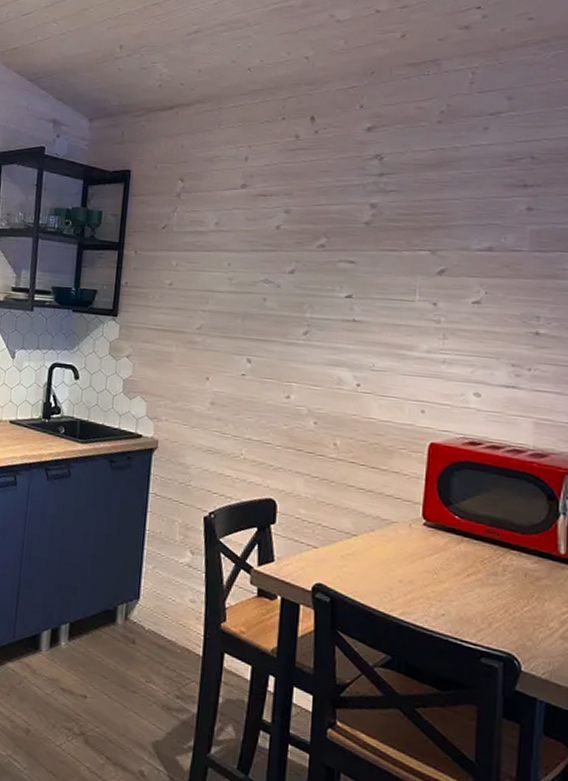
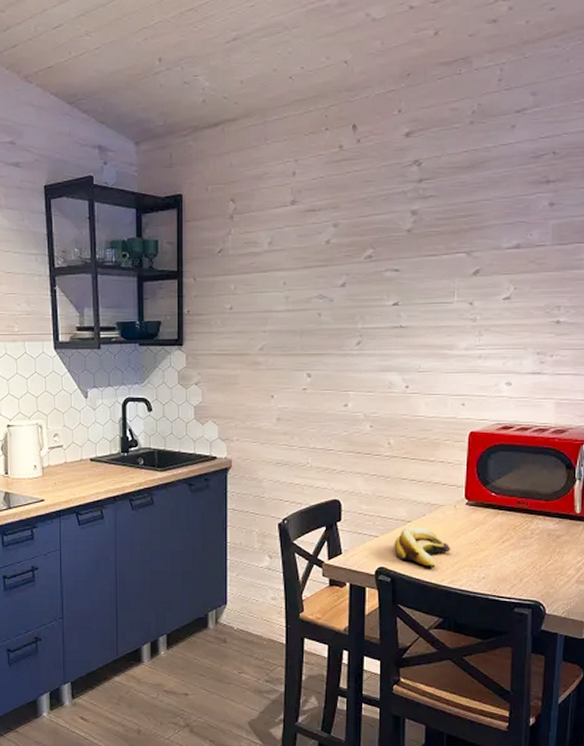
banana: none [335,540,404,594] -> present [394,526,451,568]

